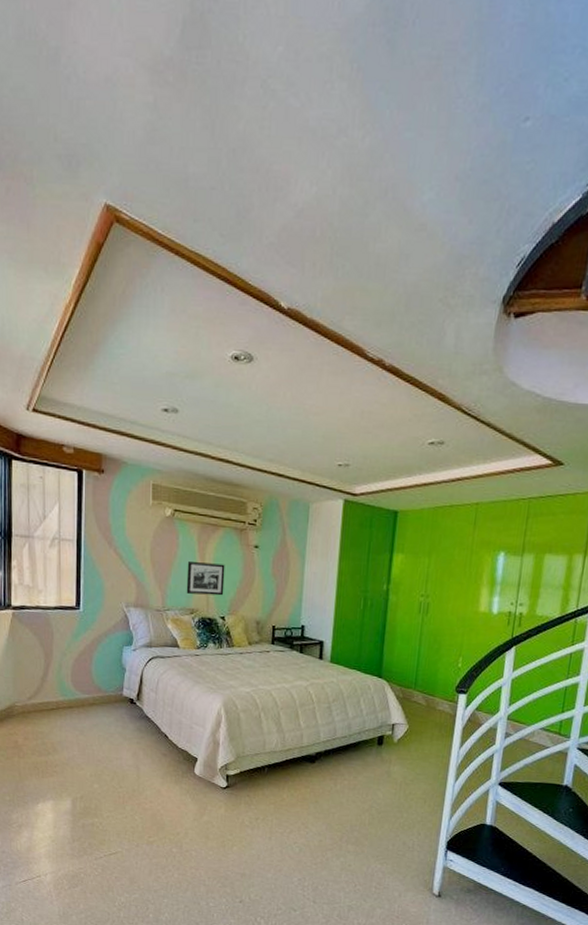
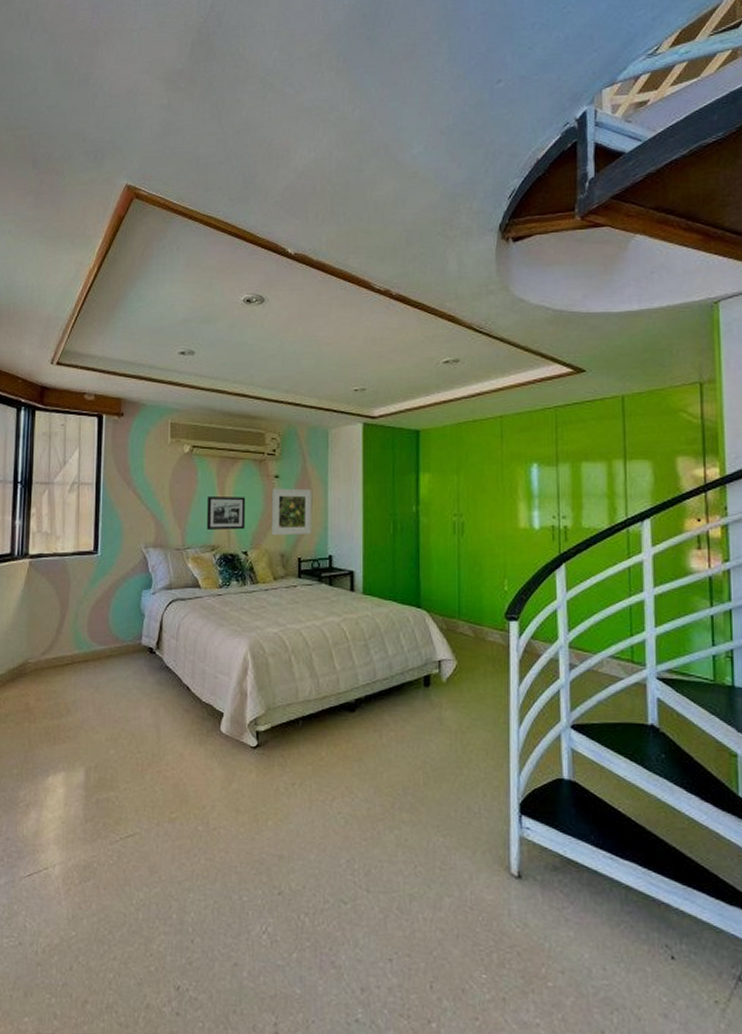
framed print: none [248,558,289,605] -> present [271,488,311,536]

